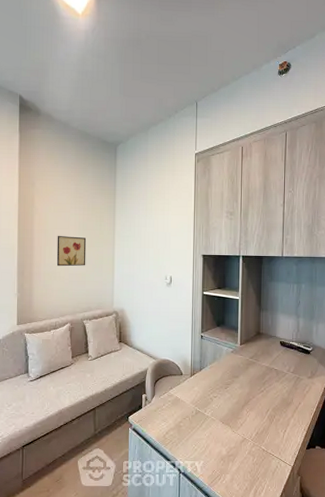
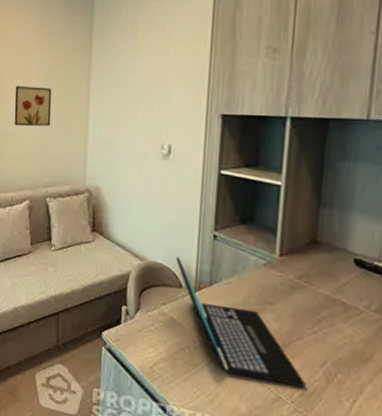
laptop: none [178,353,259,430] -> present [176,256,306,388]

